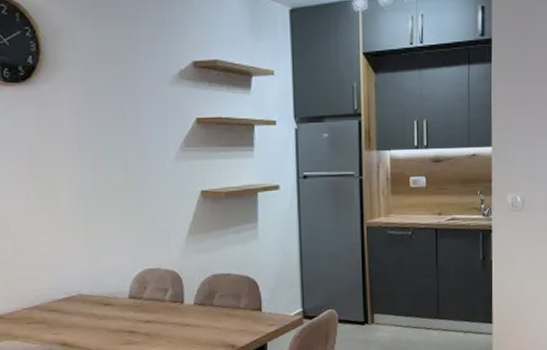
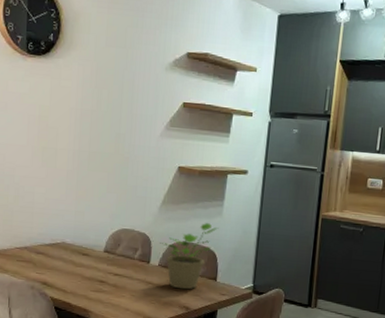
potted plant: none [192,249,256,327] -> present [160,223,219,290]

